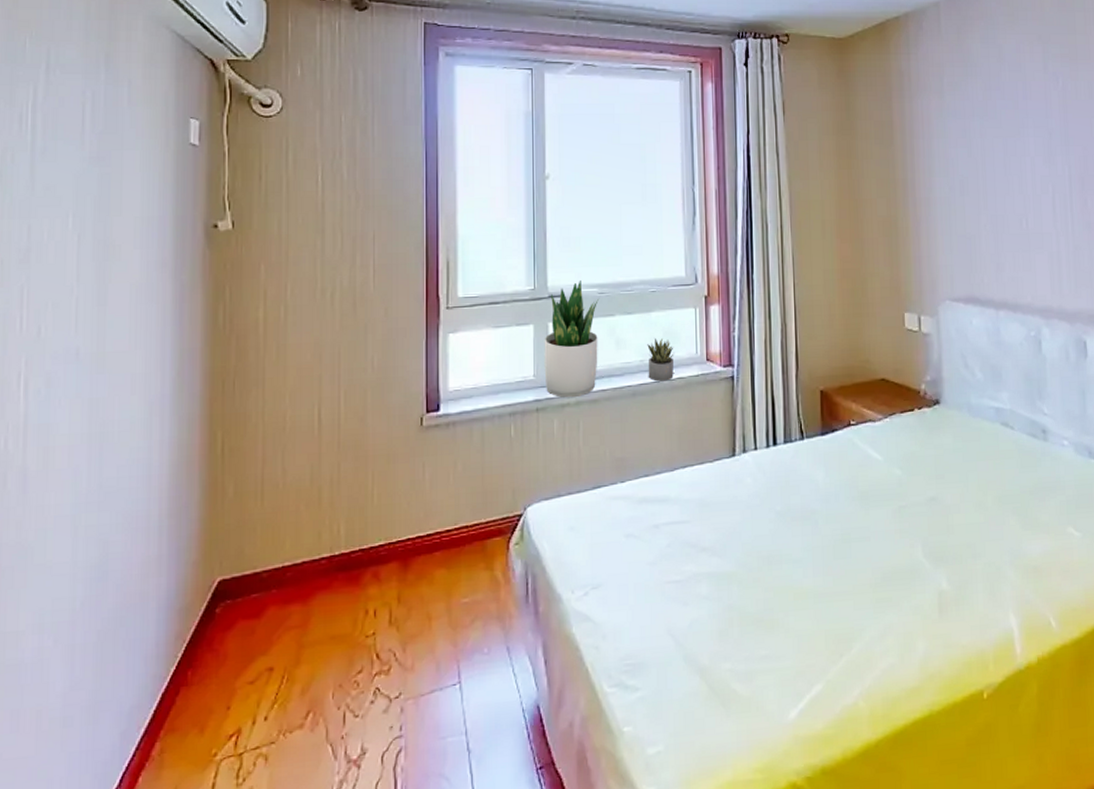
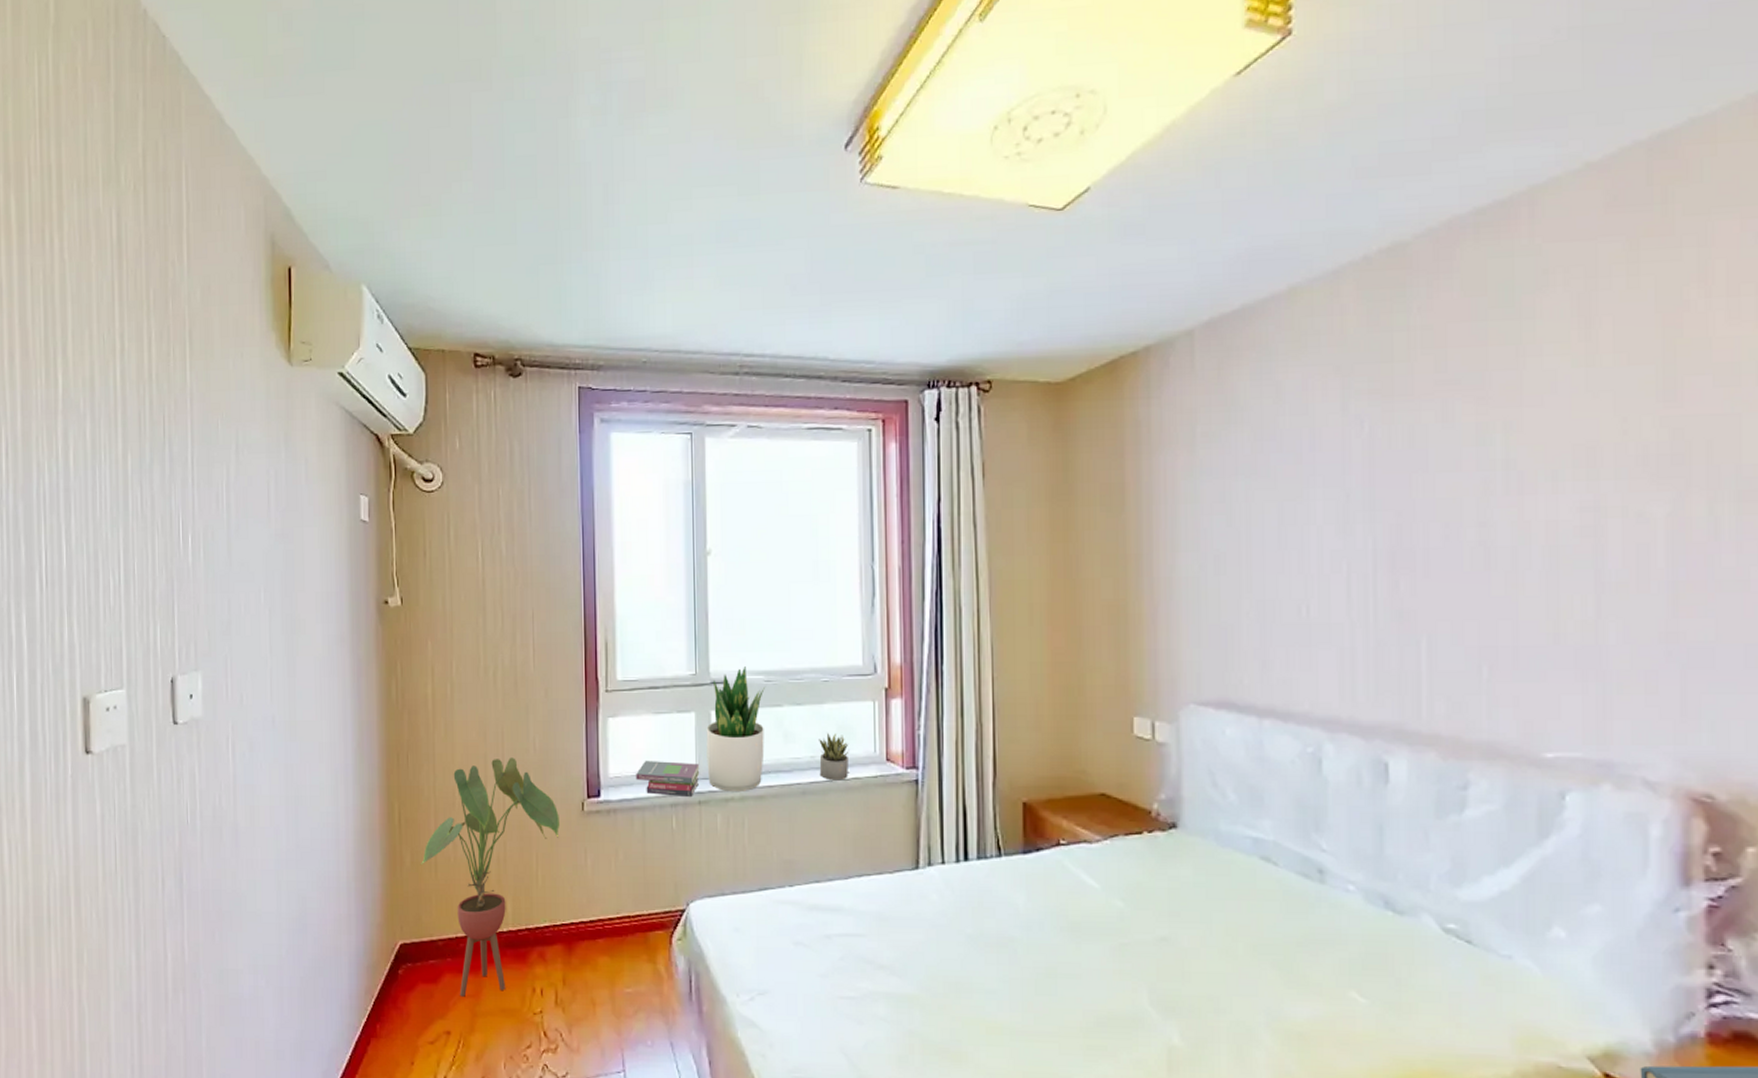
house plant: none [244,377,397,629] -> present [420,758,559,997]
books: none [476,372,538,406] -> present [636,760,700,798]

